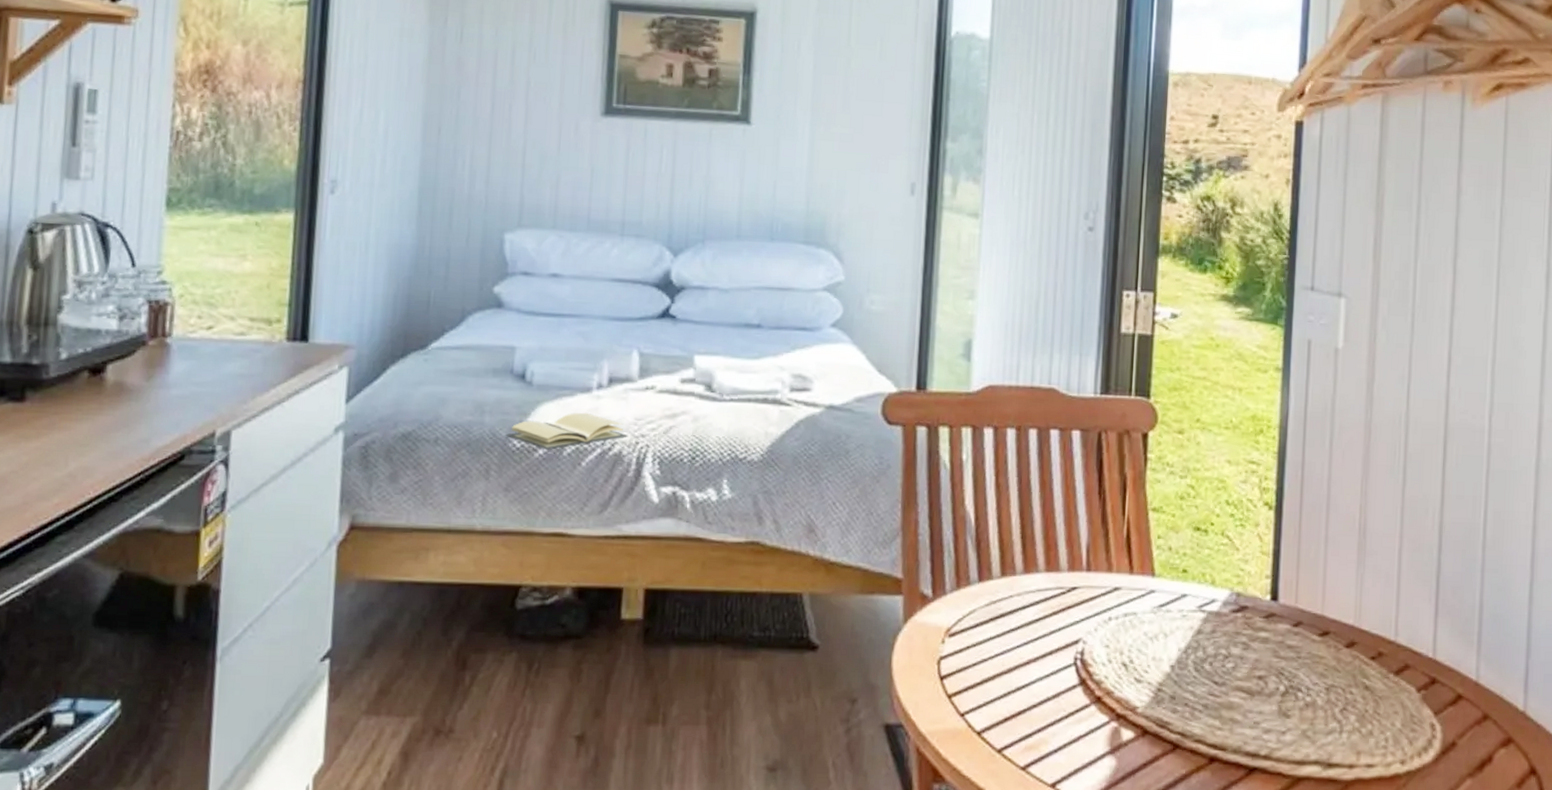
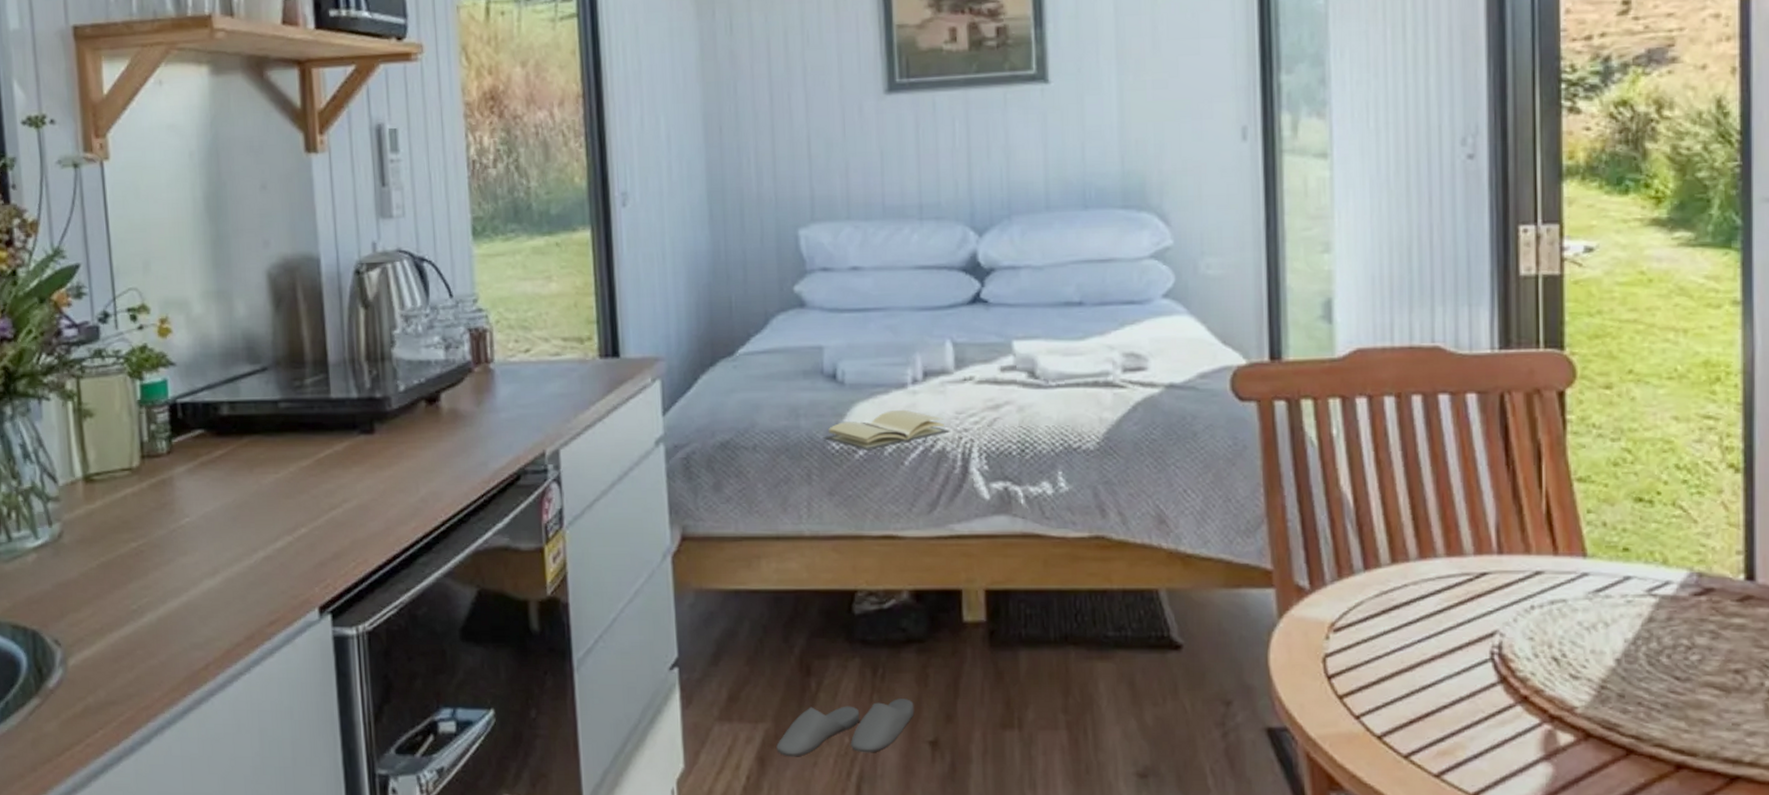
slippers: none [422,693,565,752] -> present [776,699,914,757]

